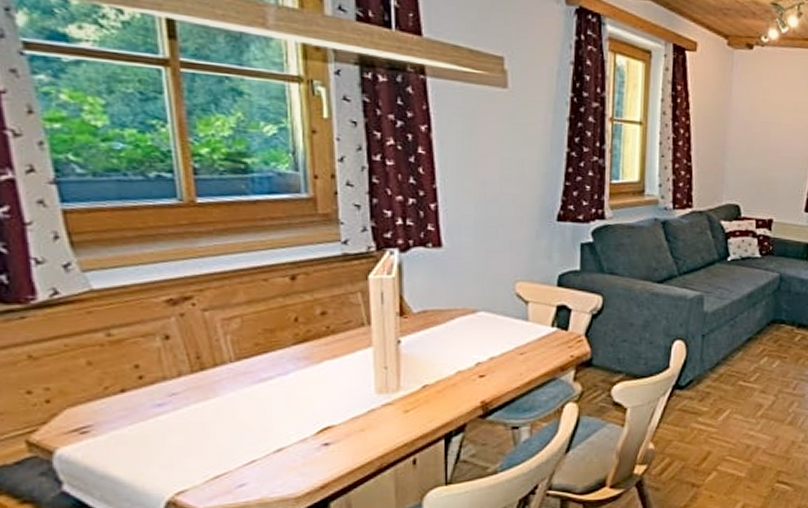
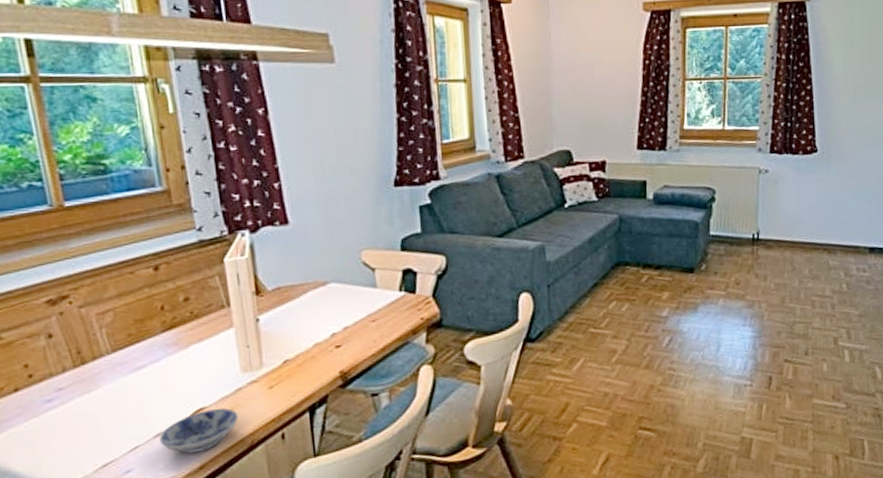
bowl: none [280,428,369,471] -> present [159,408,239,453]

